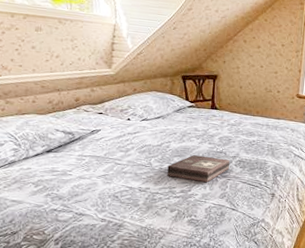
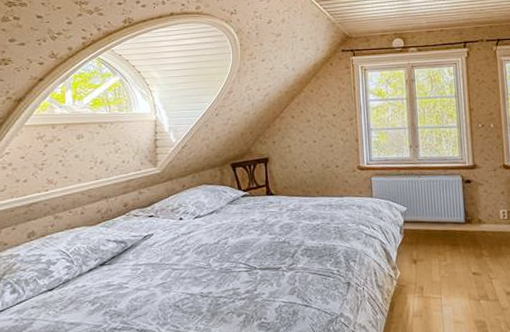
first aid kit: present [167,155,230,183] -> none [228,248,296,279]

